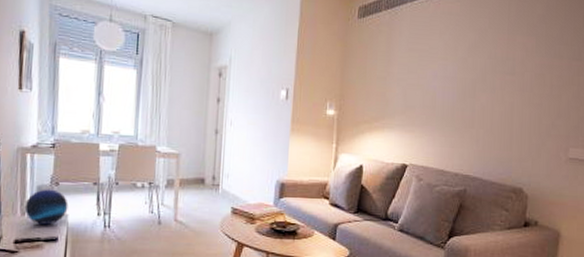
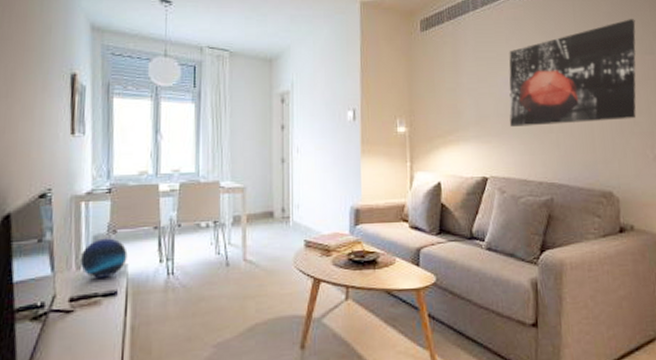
wall art: none [433,23,568,122] -> present [509,19,636,127]

